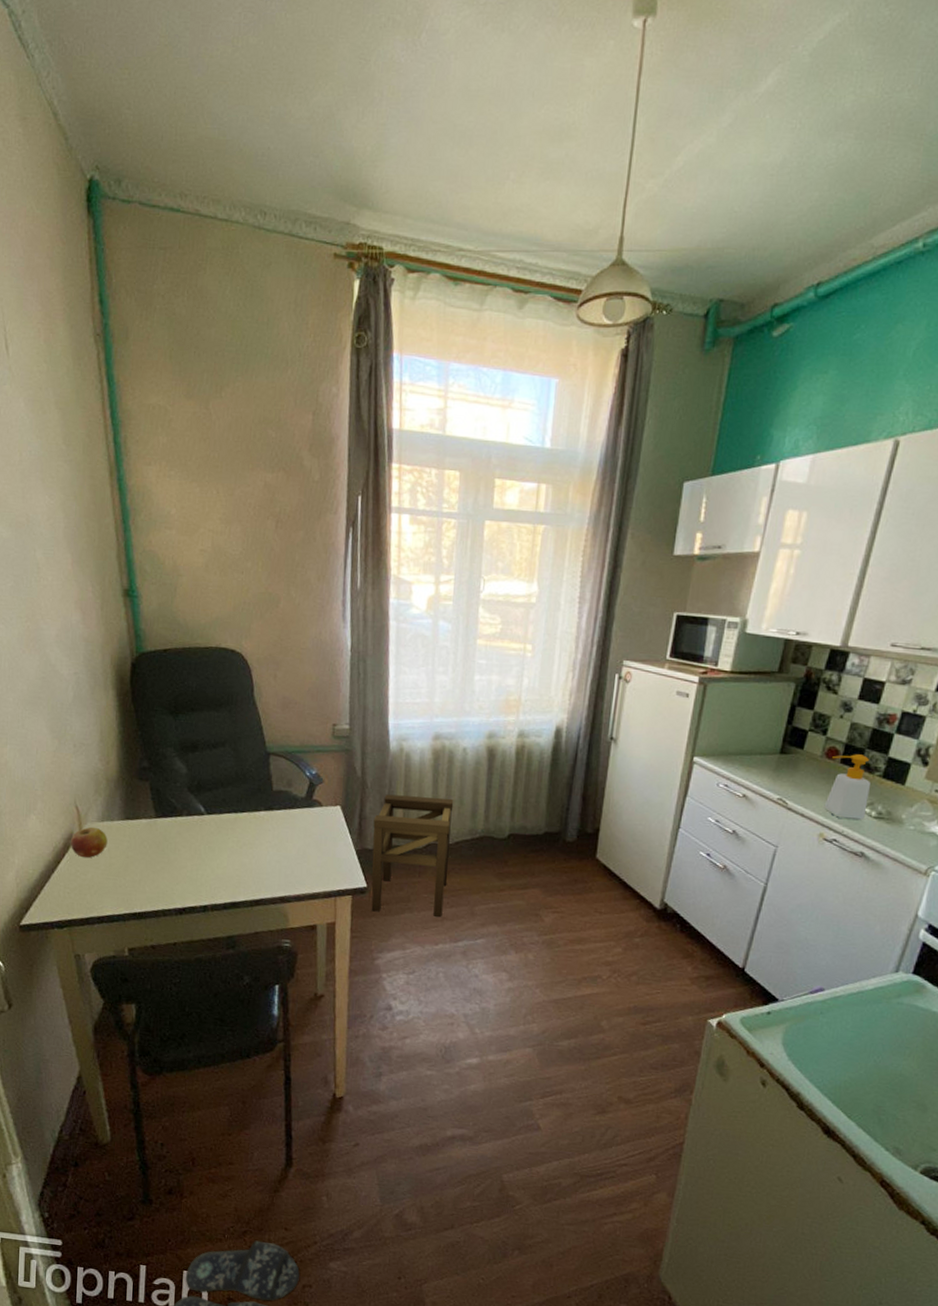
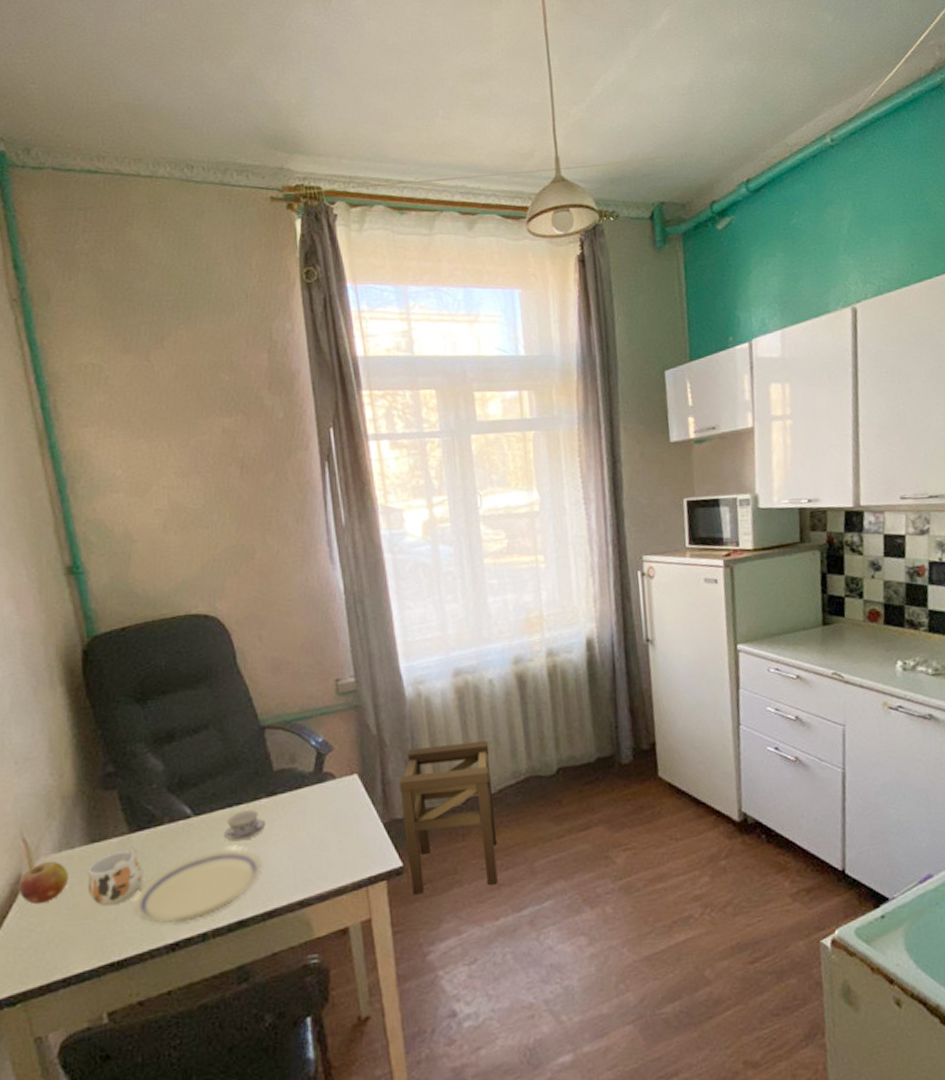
mug: none [121,829,163,870] -> present [88,847,143,906]
plate: none [154,844,254,894] -> present [134,849,261,923]
teacup: none [228,817,262,842] -> present [224,809,267,842]
soap bottle: present [824,754,870,820] -> none [875,612,923,682]

